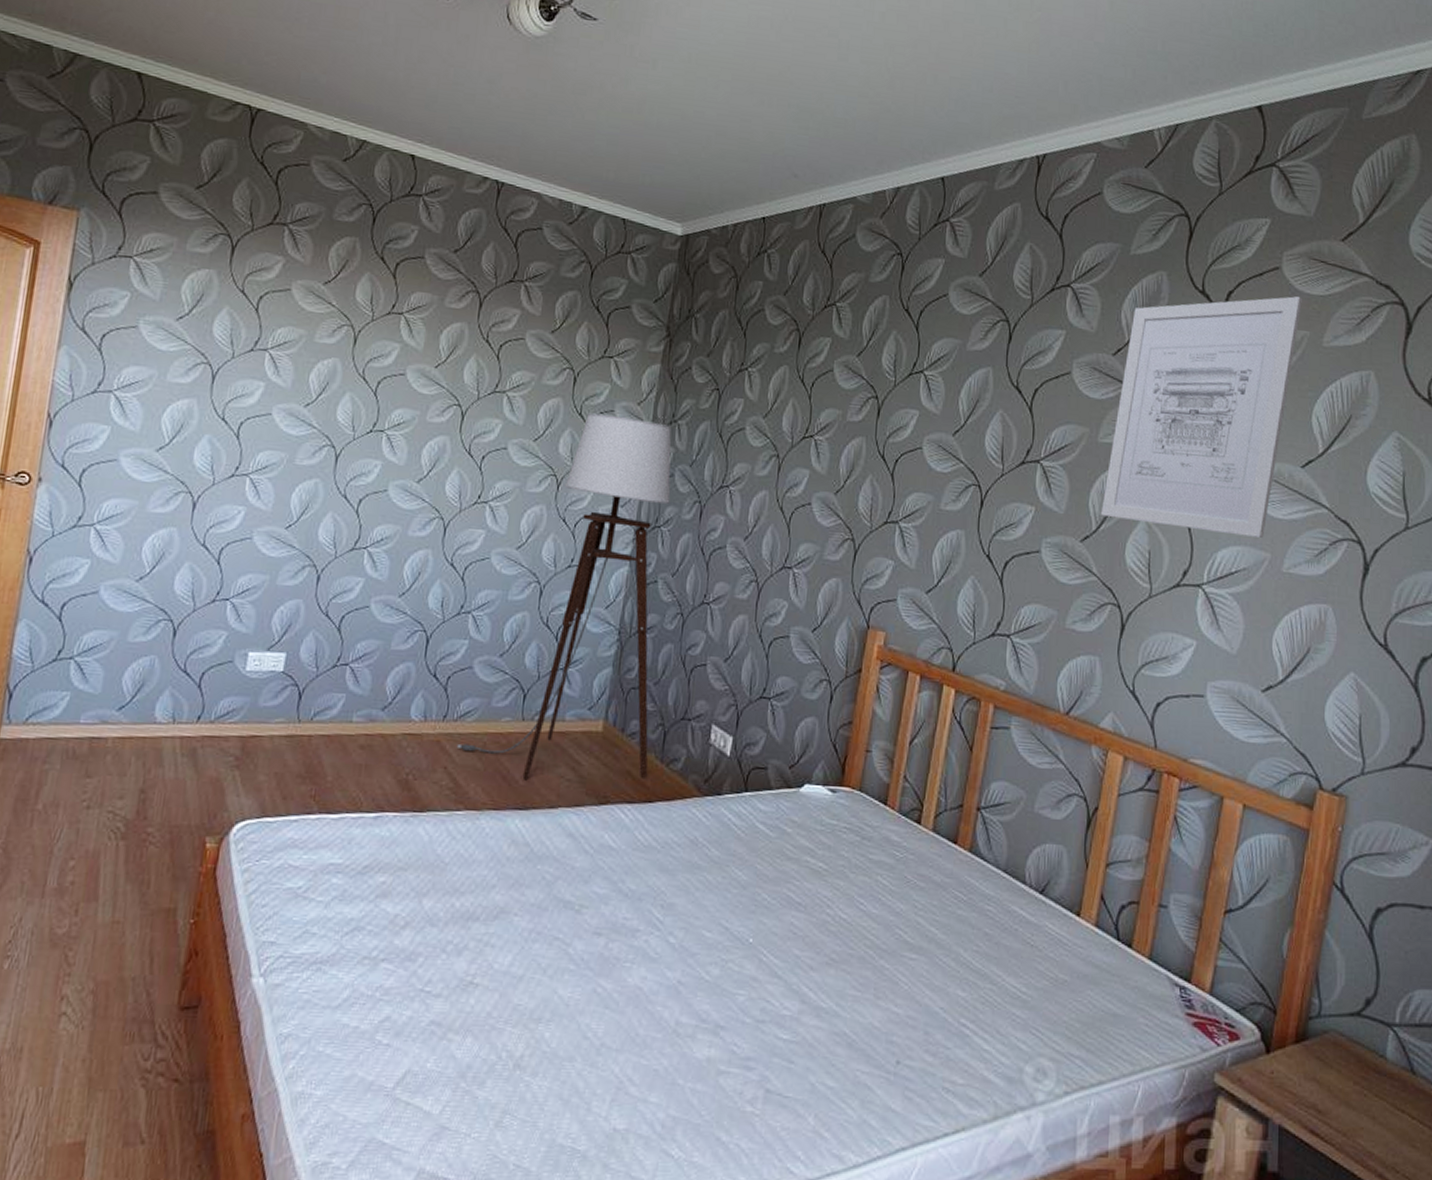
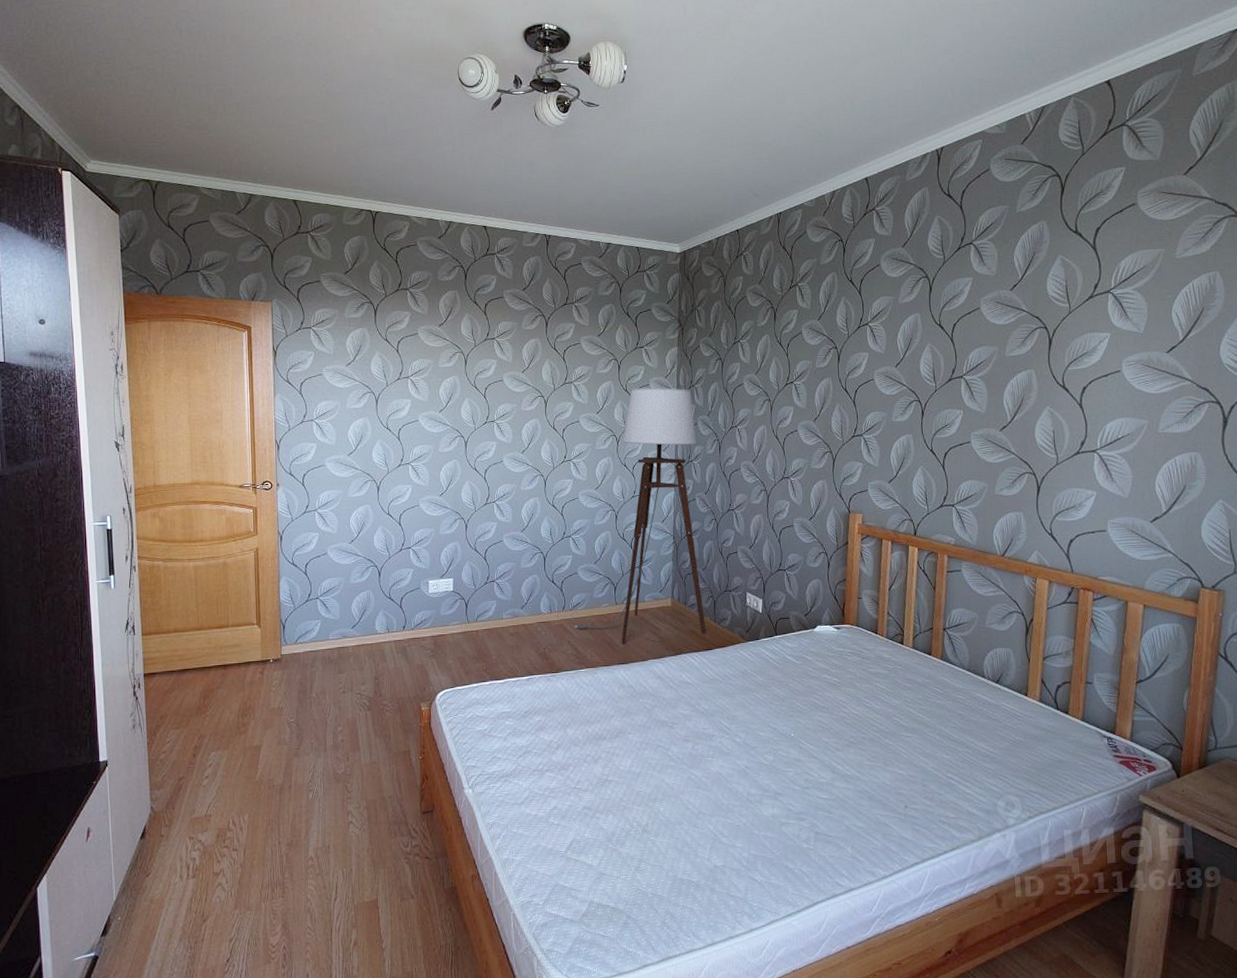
wall art: present [1101,296,1303,539] -> none [1013,223,1157,411]

